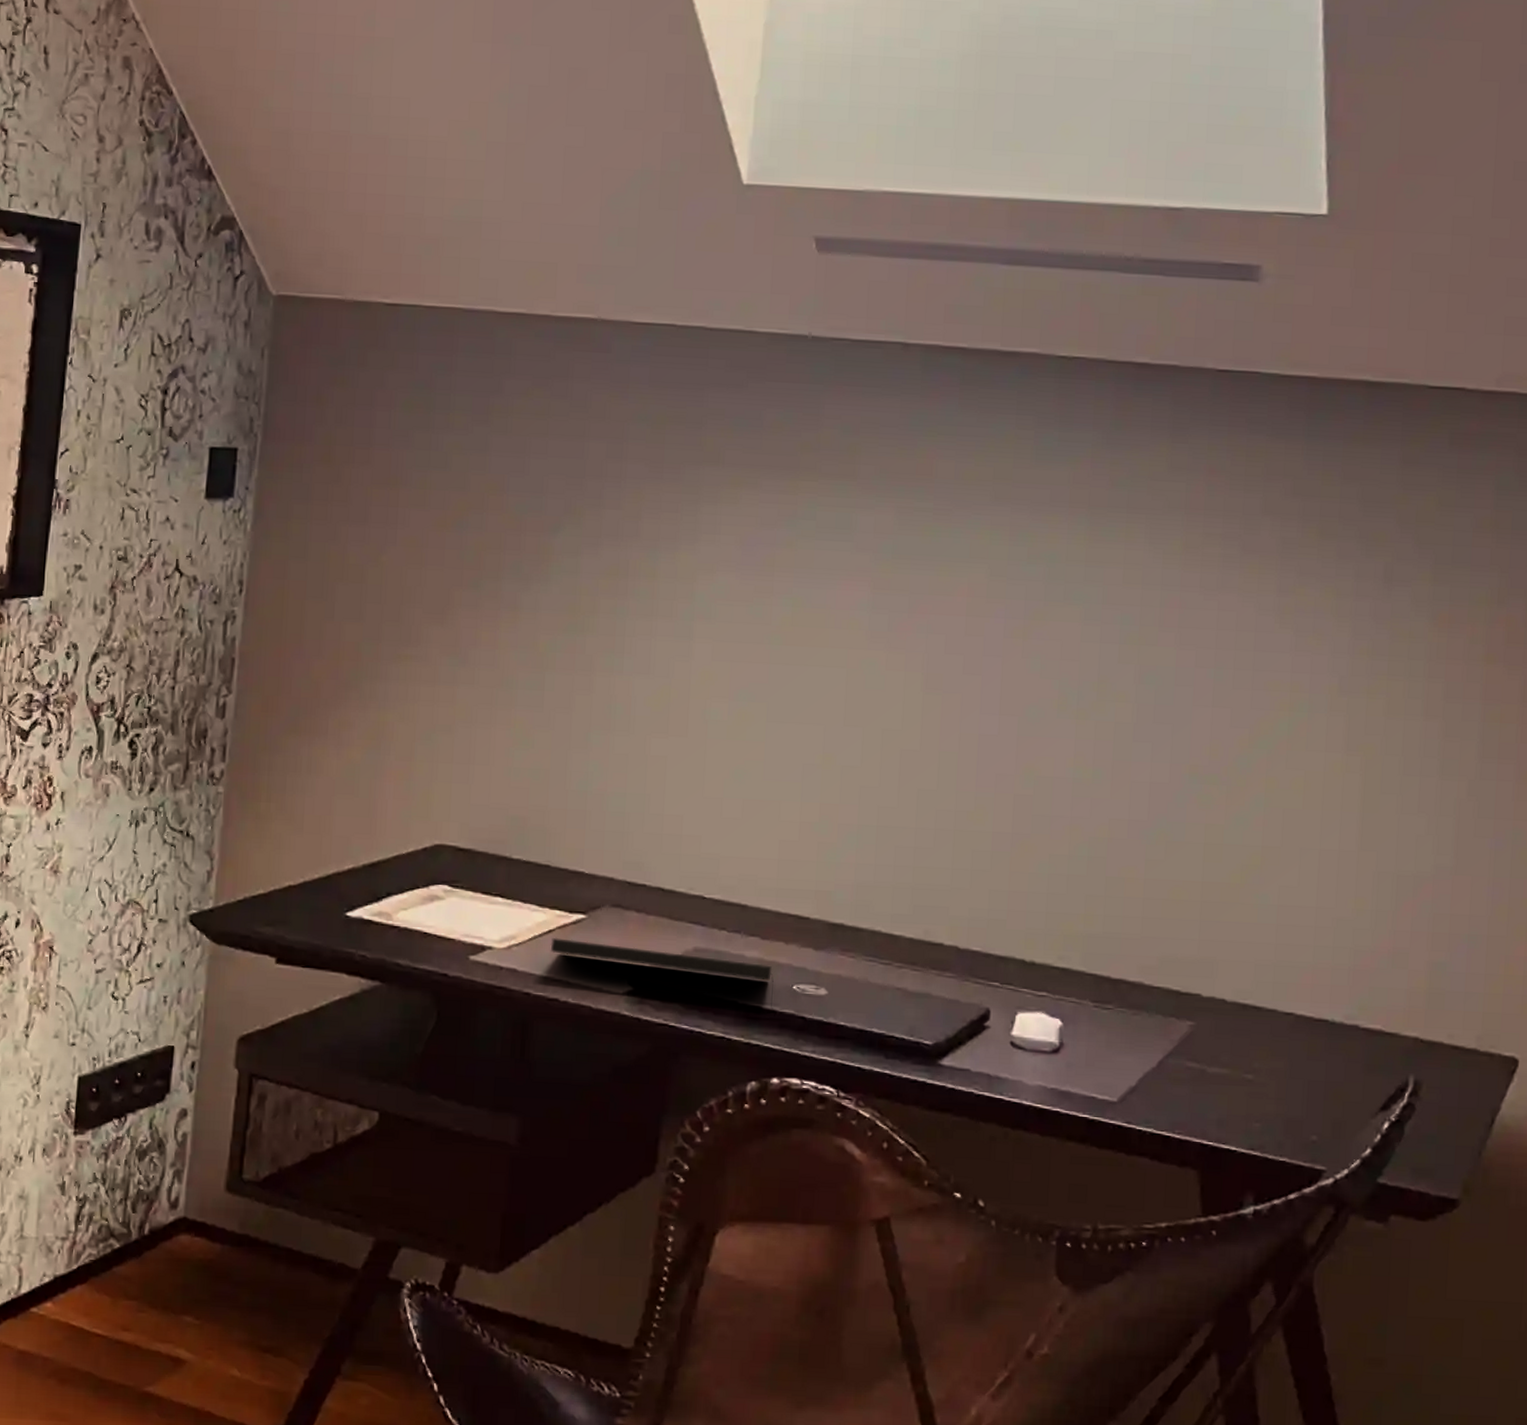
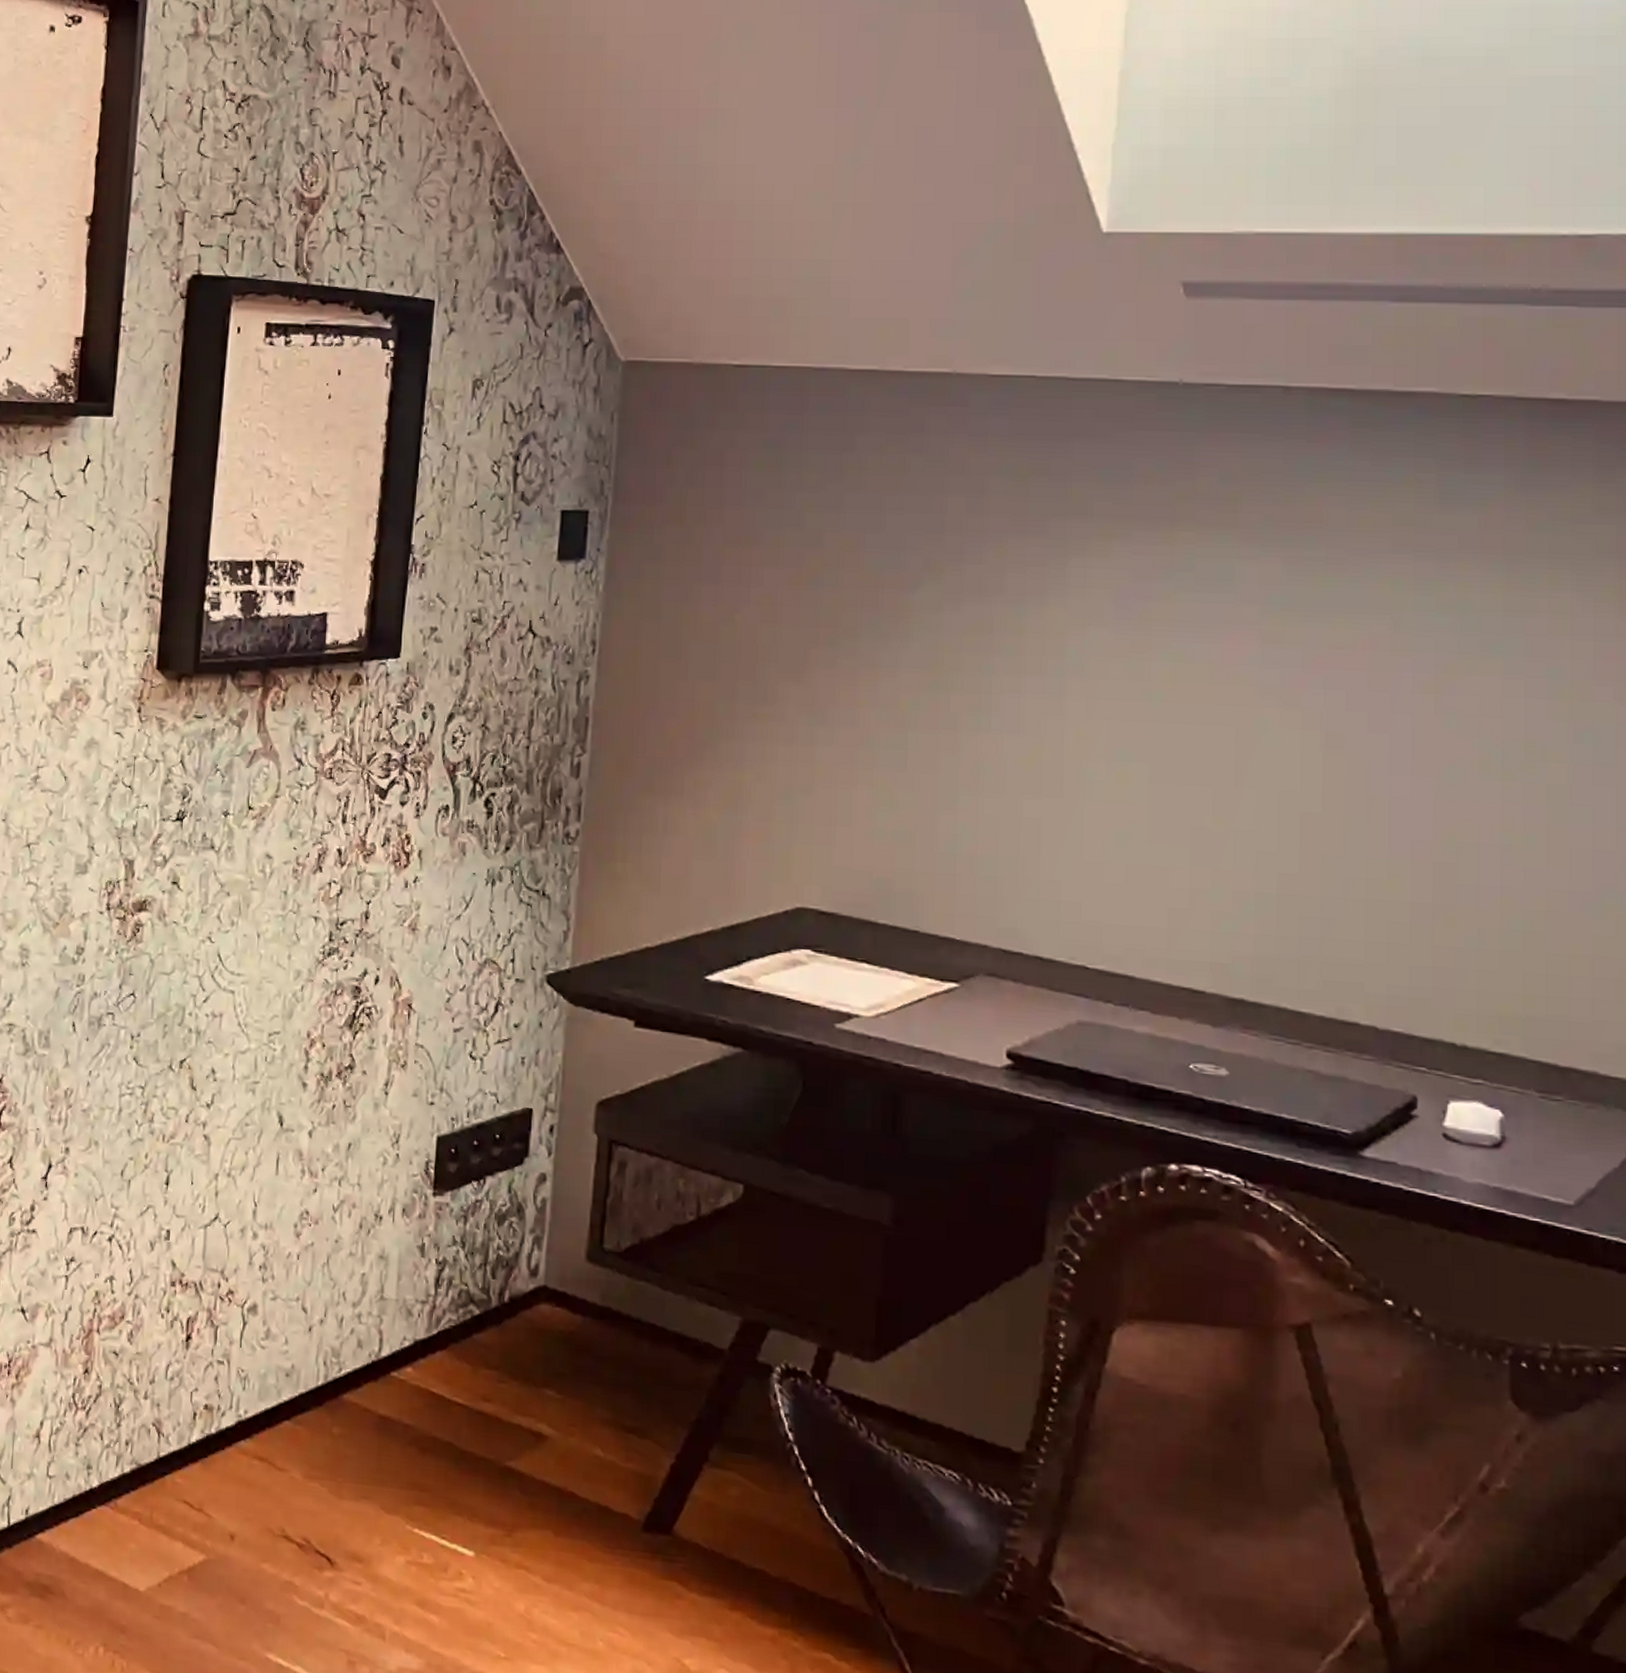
notepad: present [550,937,774,1009] -> none [921,1006,1168,1089]

